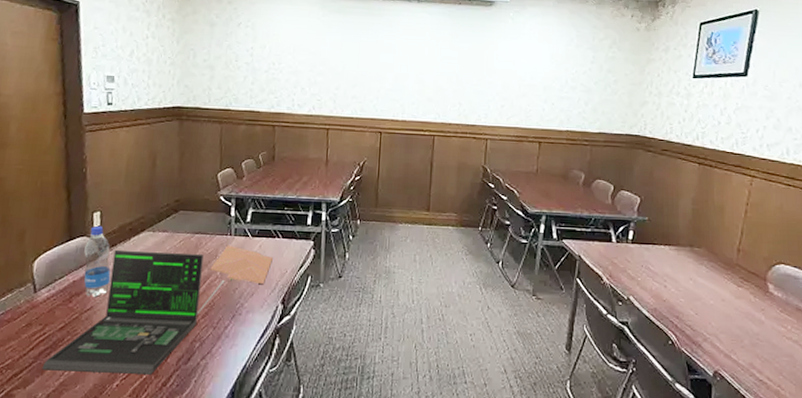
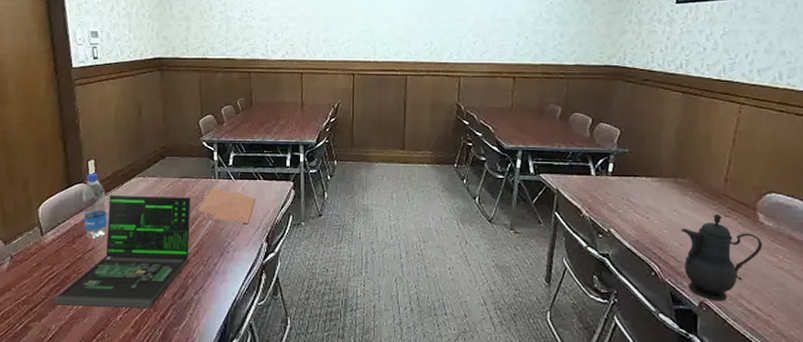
coffeepot: none [696,283,772,372] -> present [680,213,762,302]

